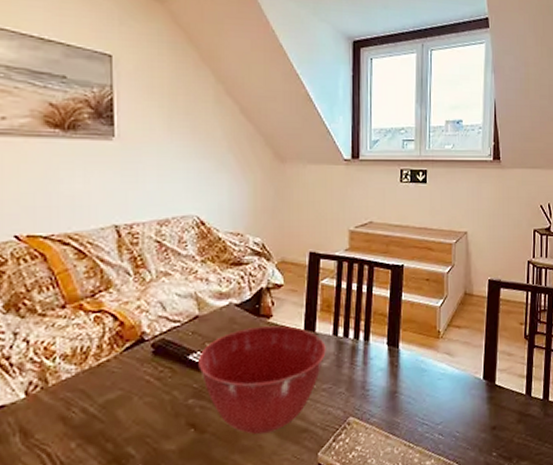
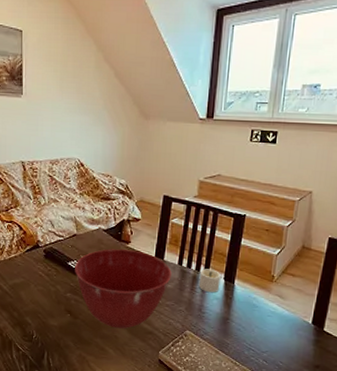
candle: none [359,334,383,364] -> present [198,269,221,293]

